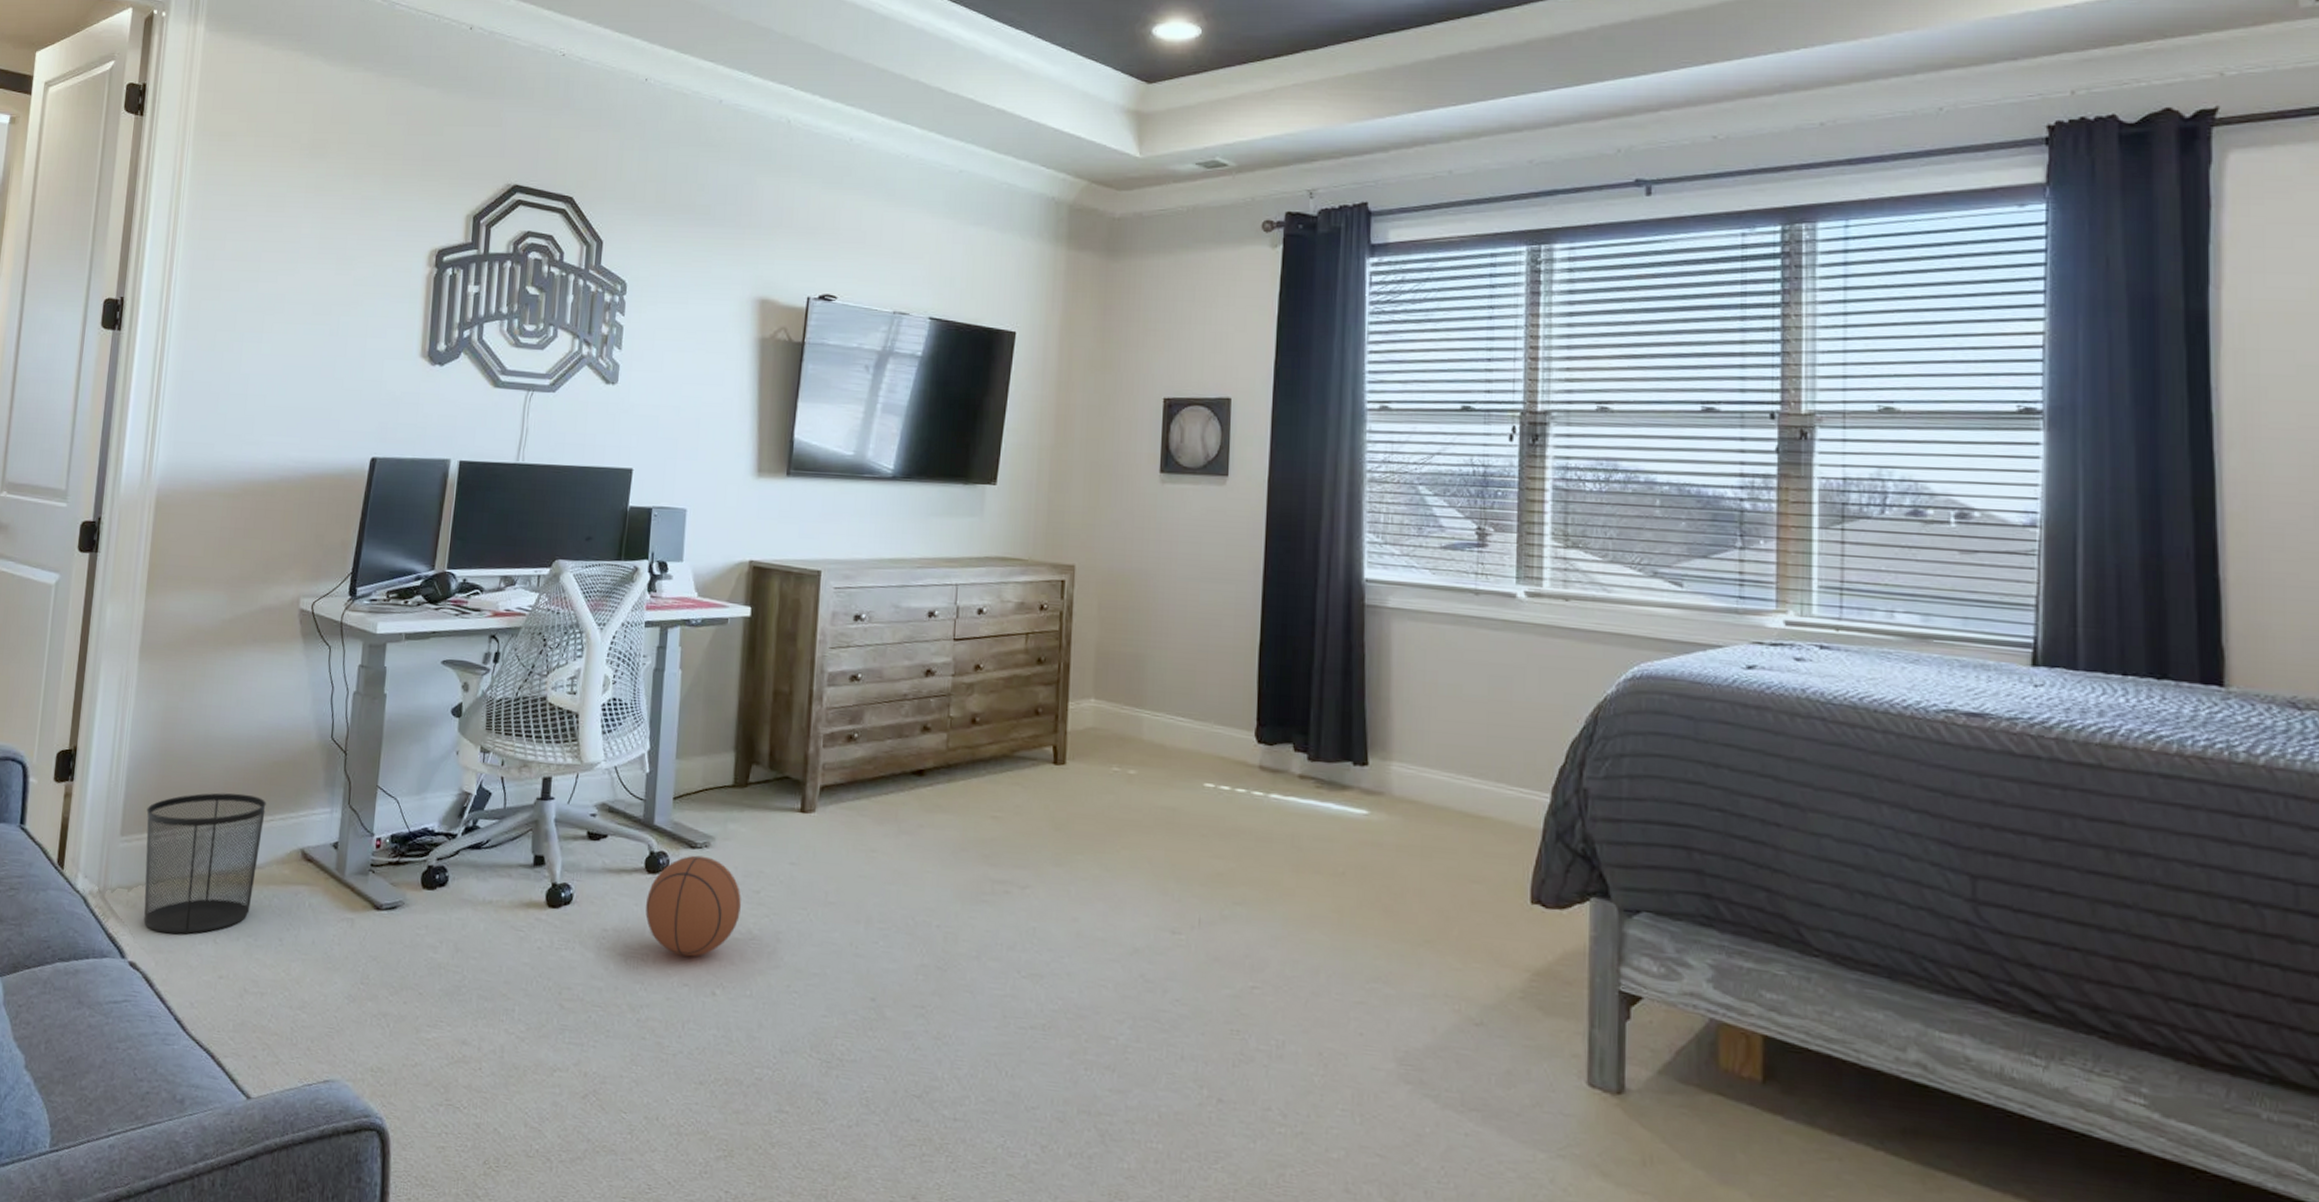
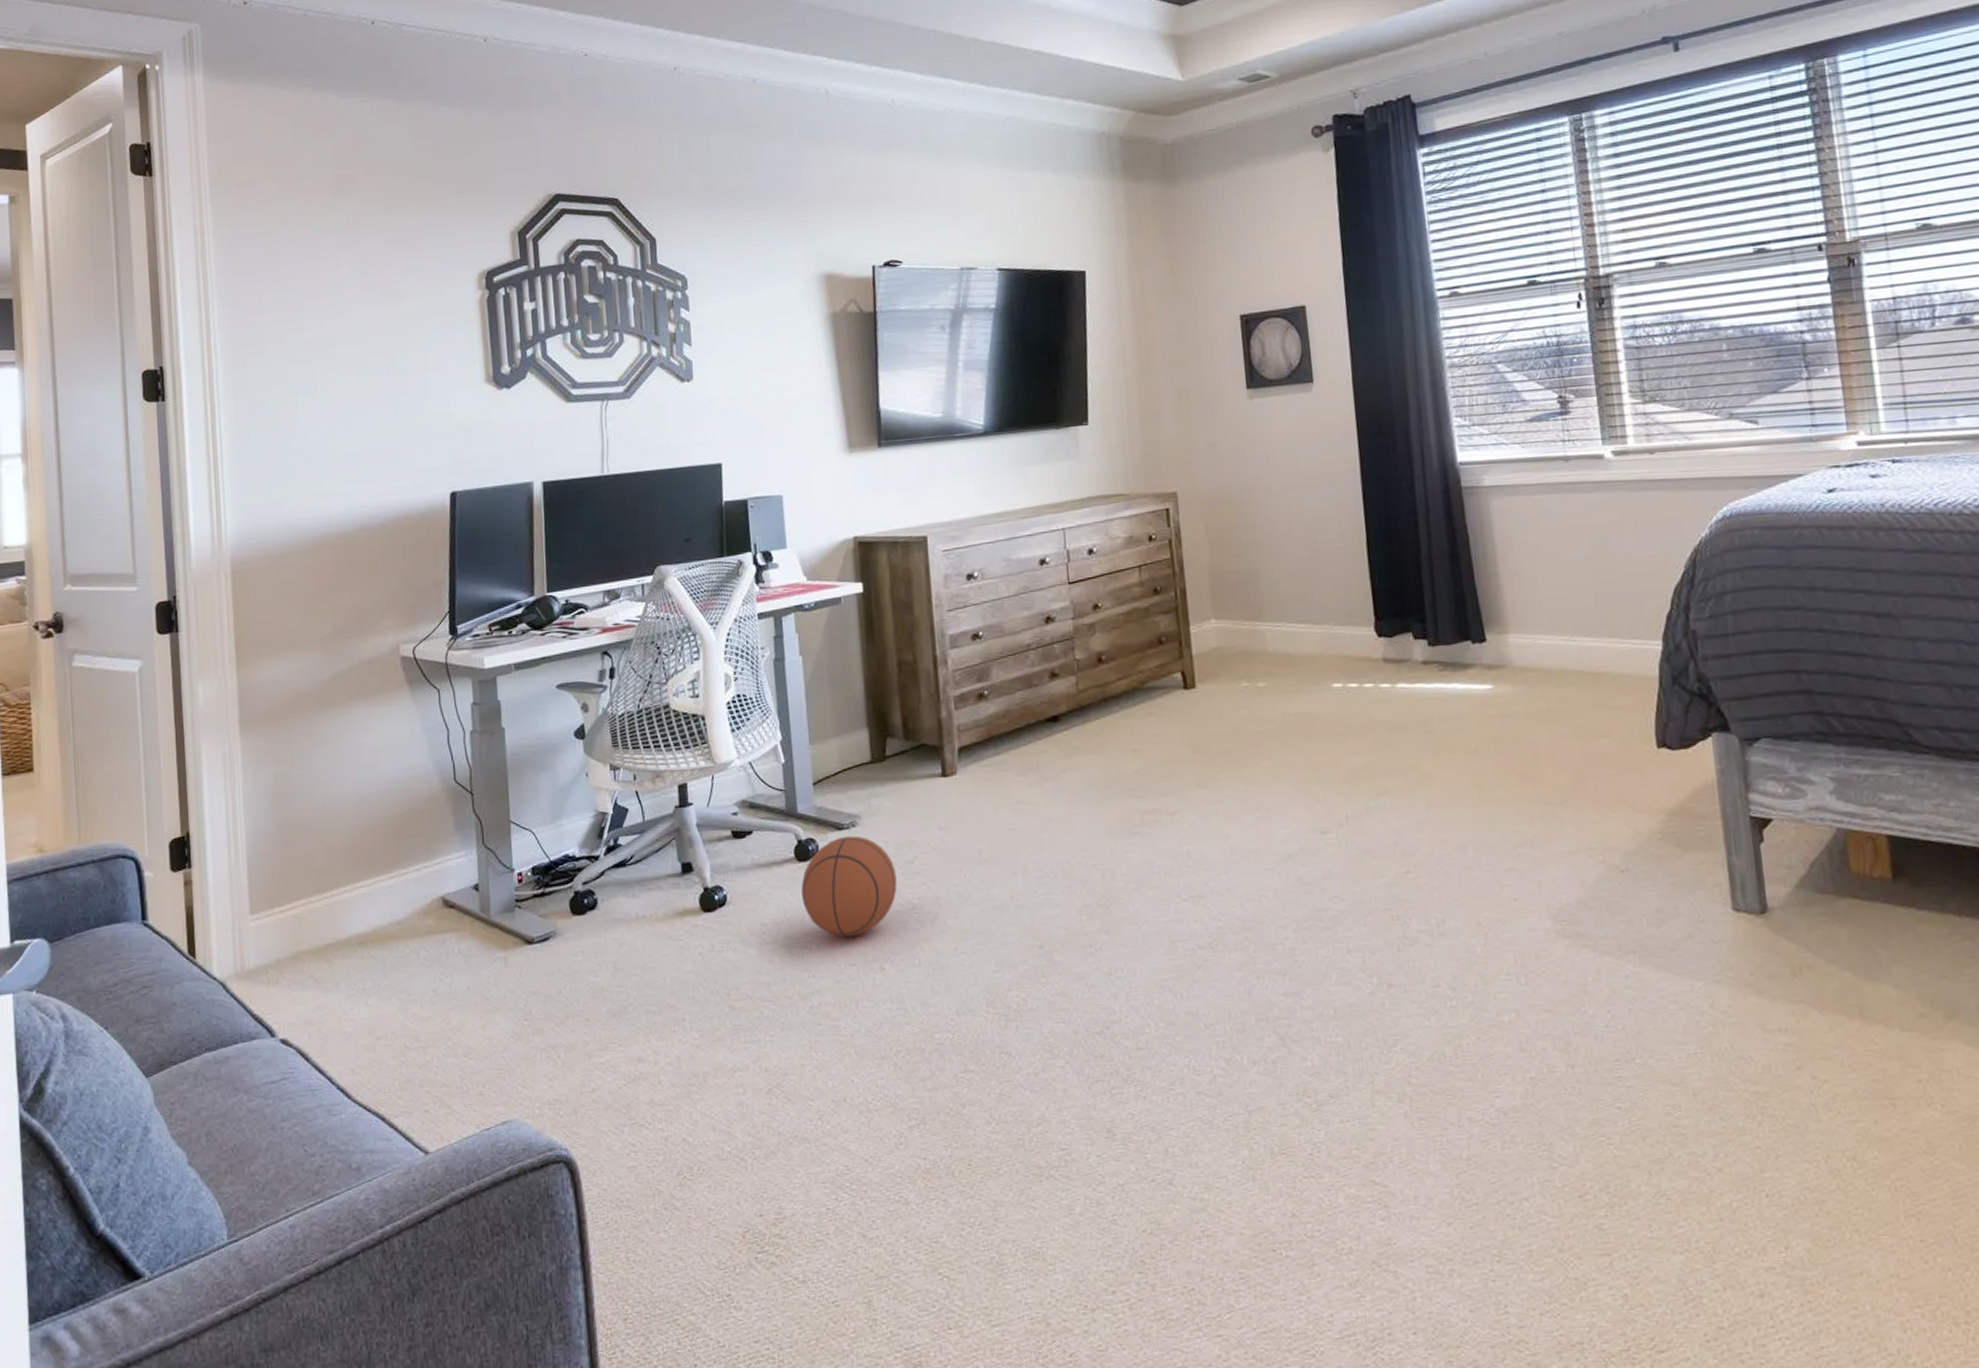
waste bin: present [143,792,266,935] -> none [273,851,398,1005]

